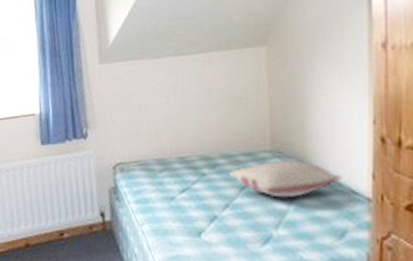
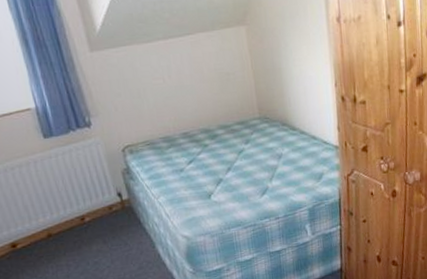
pillow: present [227,160,342,198] -> none [226,123,316,157]

